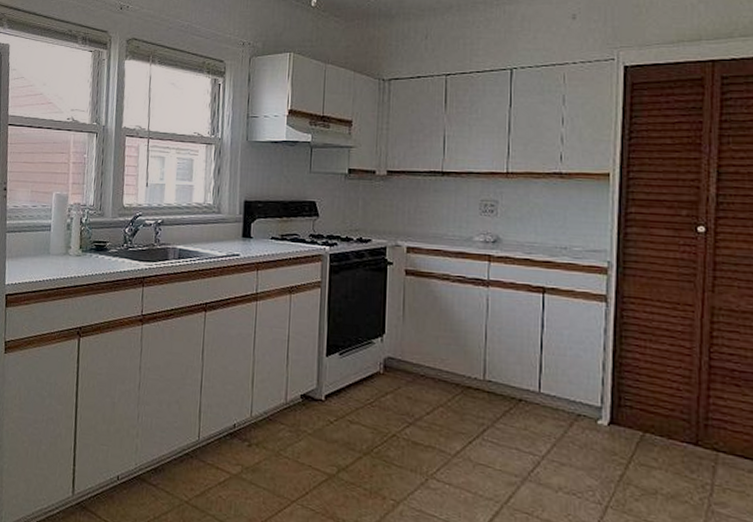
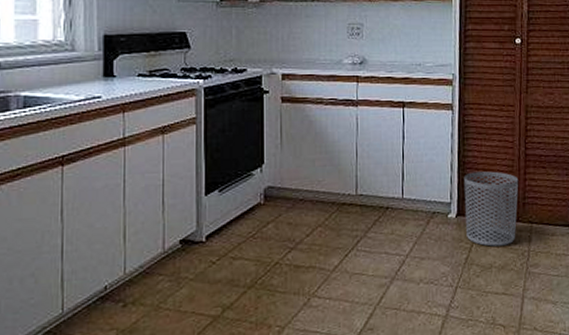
waste bin: none [620,376,699,472] -> present [463,171,519,247]

